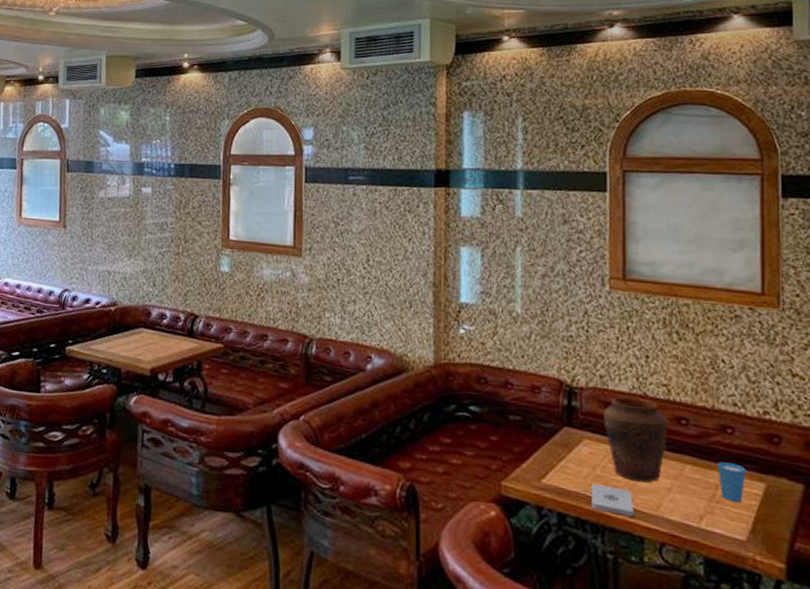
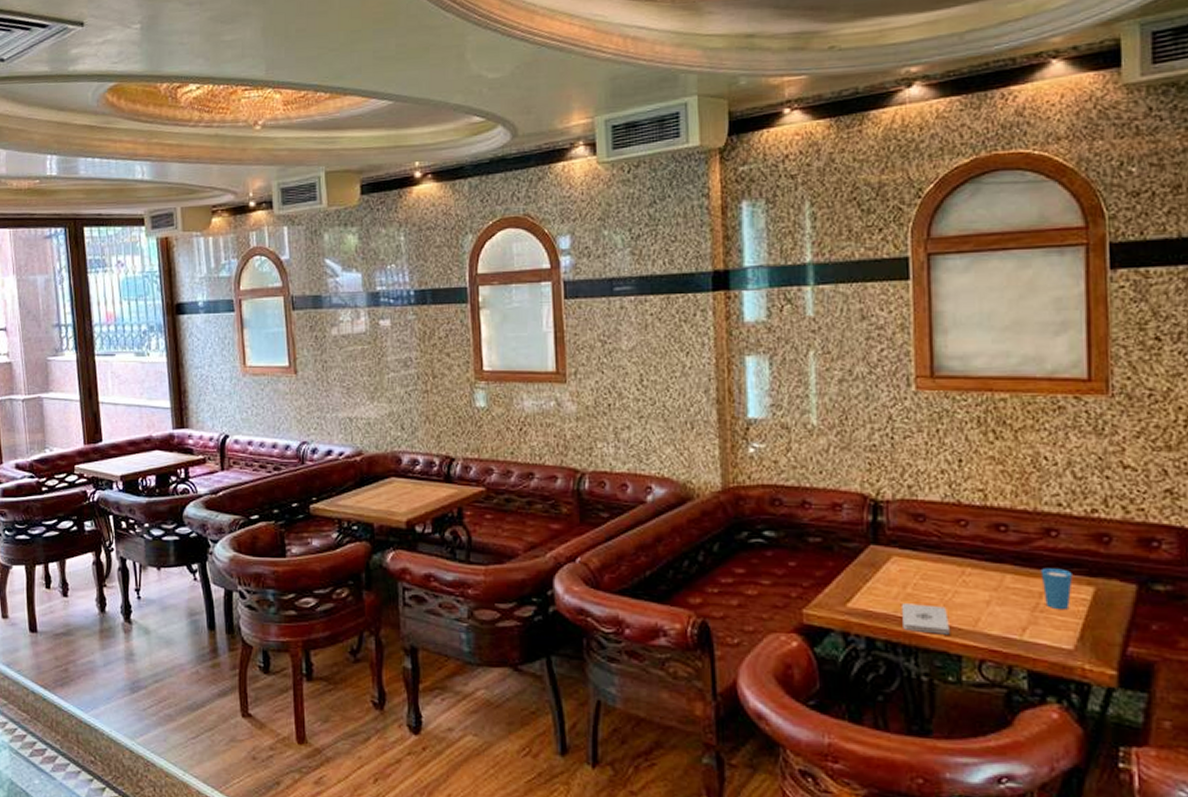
vase: present [604,396,668,483] -> none [914,506,986,597]

